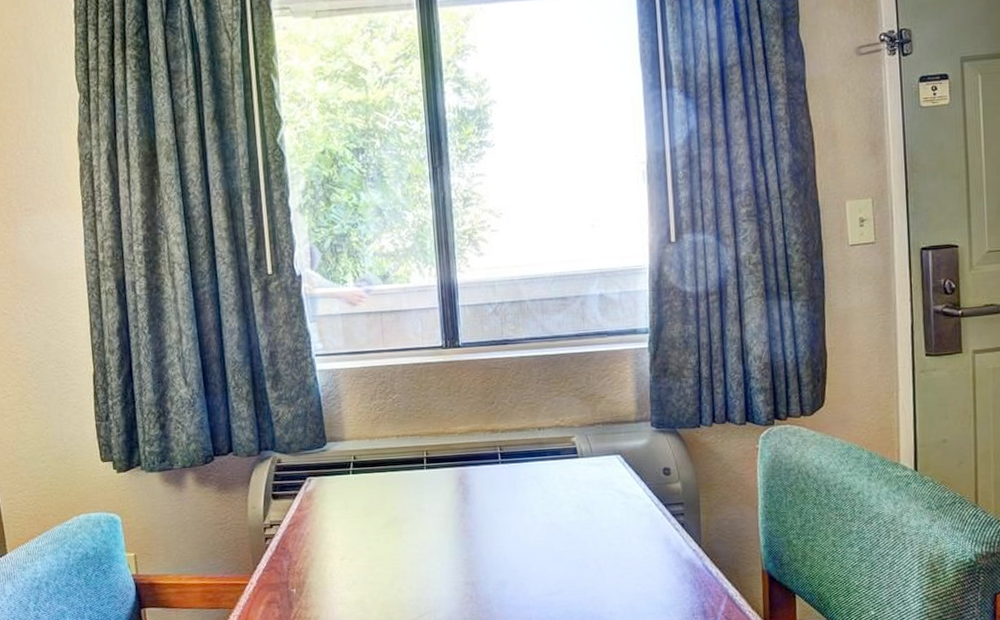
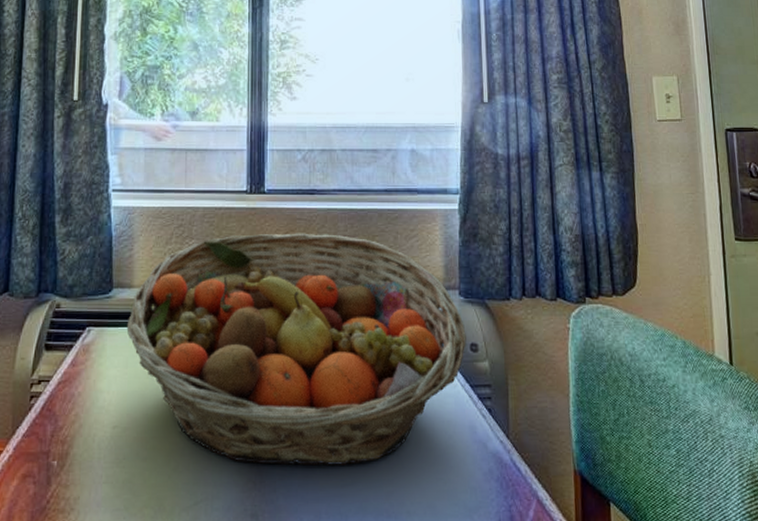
fruit basket: none [343,380,659,581] -> present [126,233,467,466]

